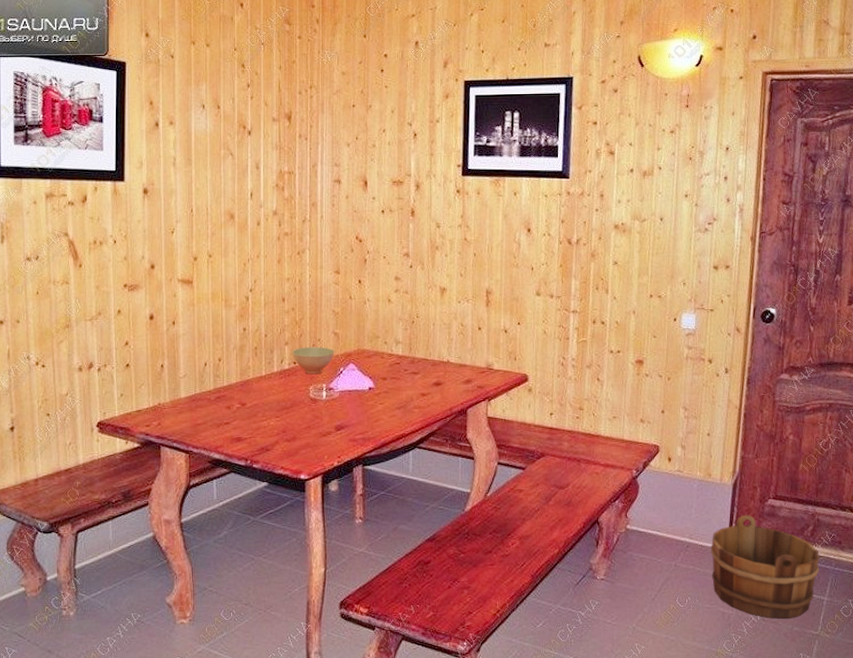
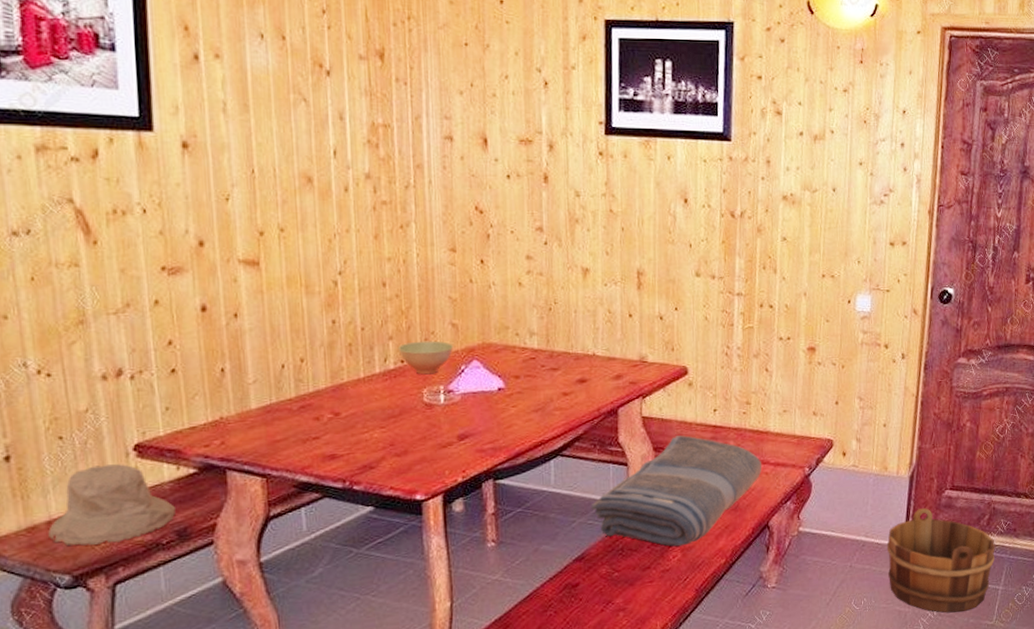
hat: none [35,437,123,501] -> present [48,464,175,546]
towel: none [442,435,593,535] -> present [591,435,762,547]

